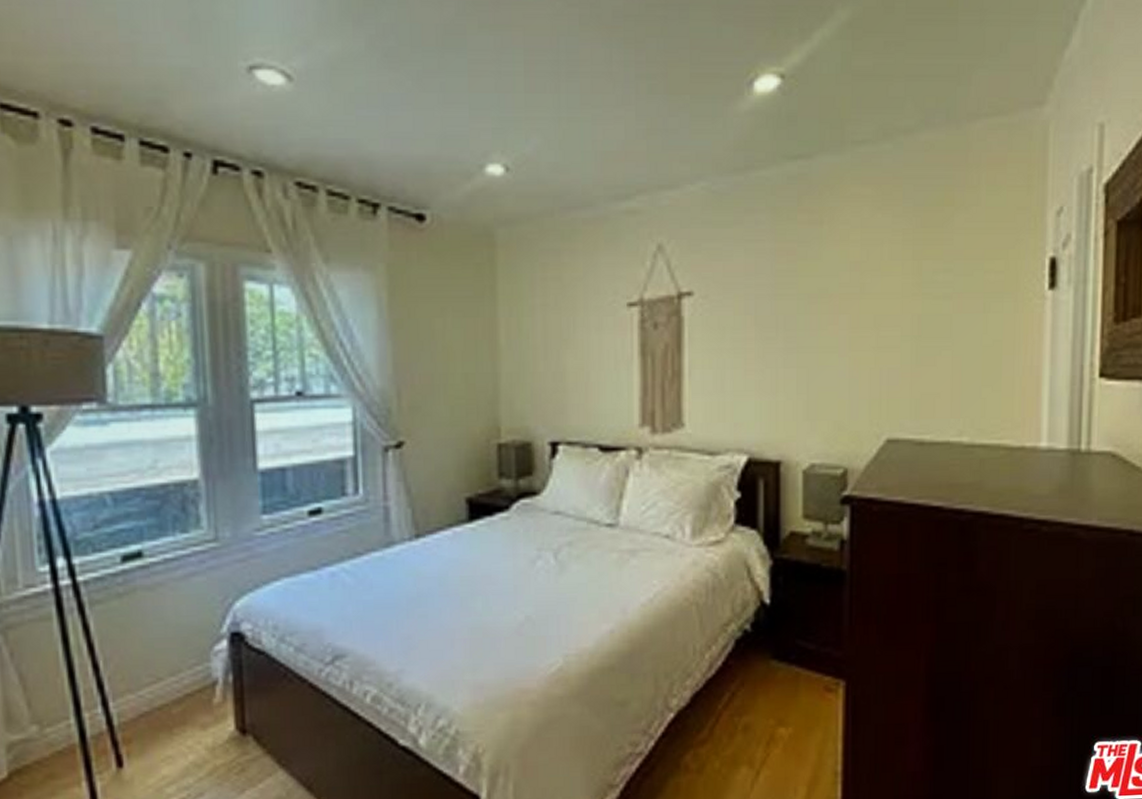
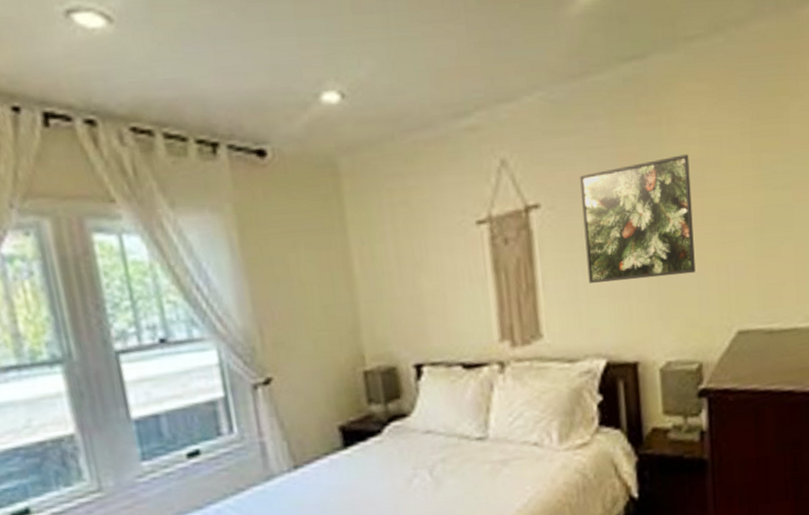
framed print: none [736,255,848,377] -> present [580,154,696,283]

